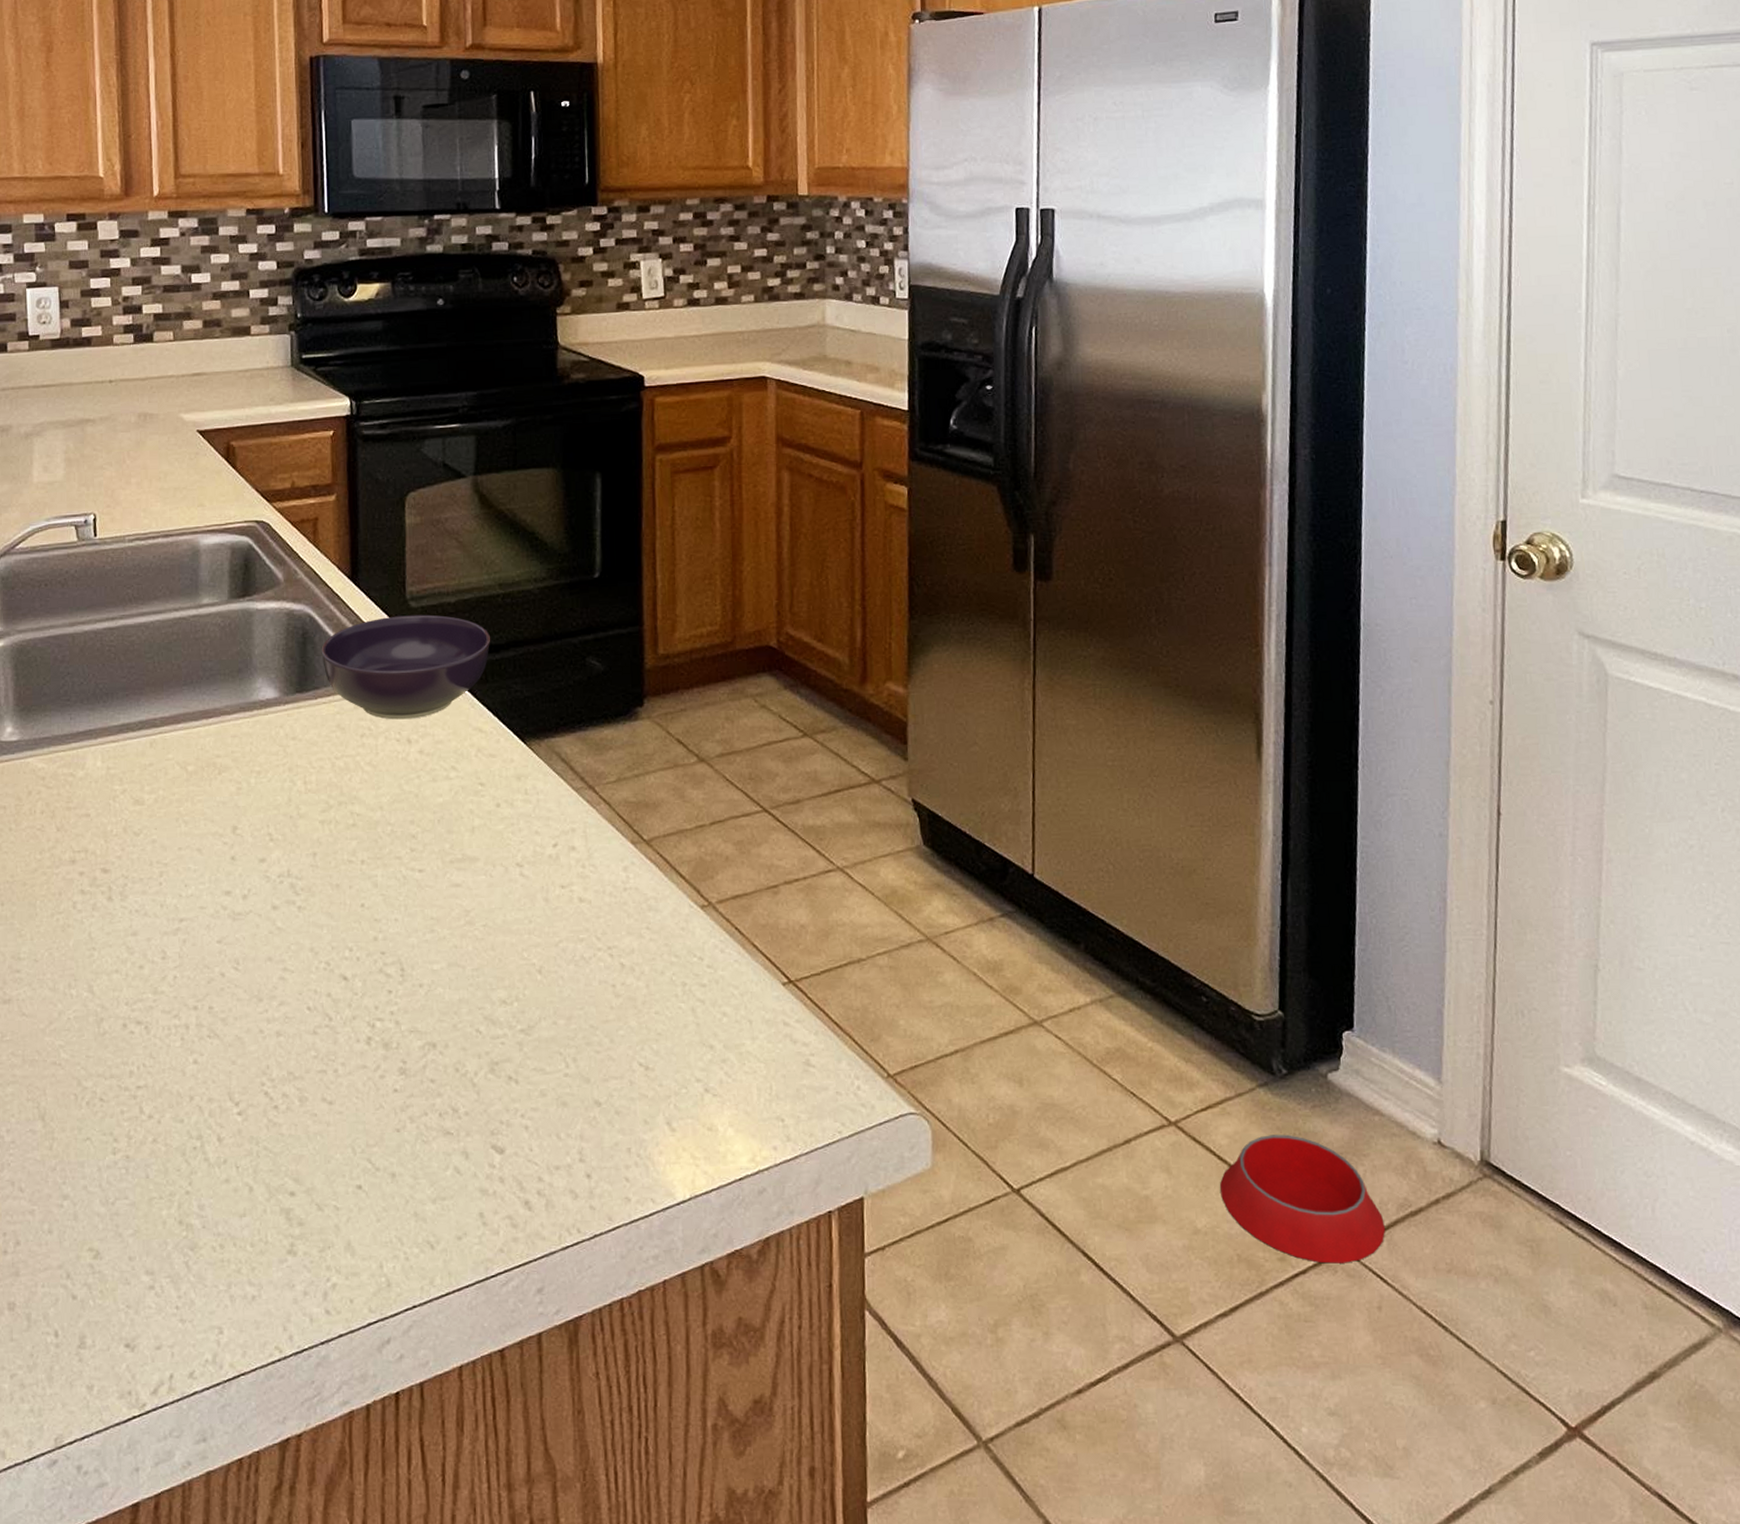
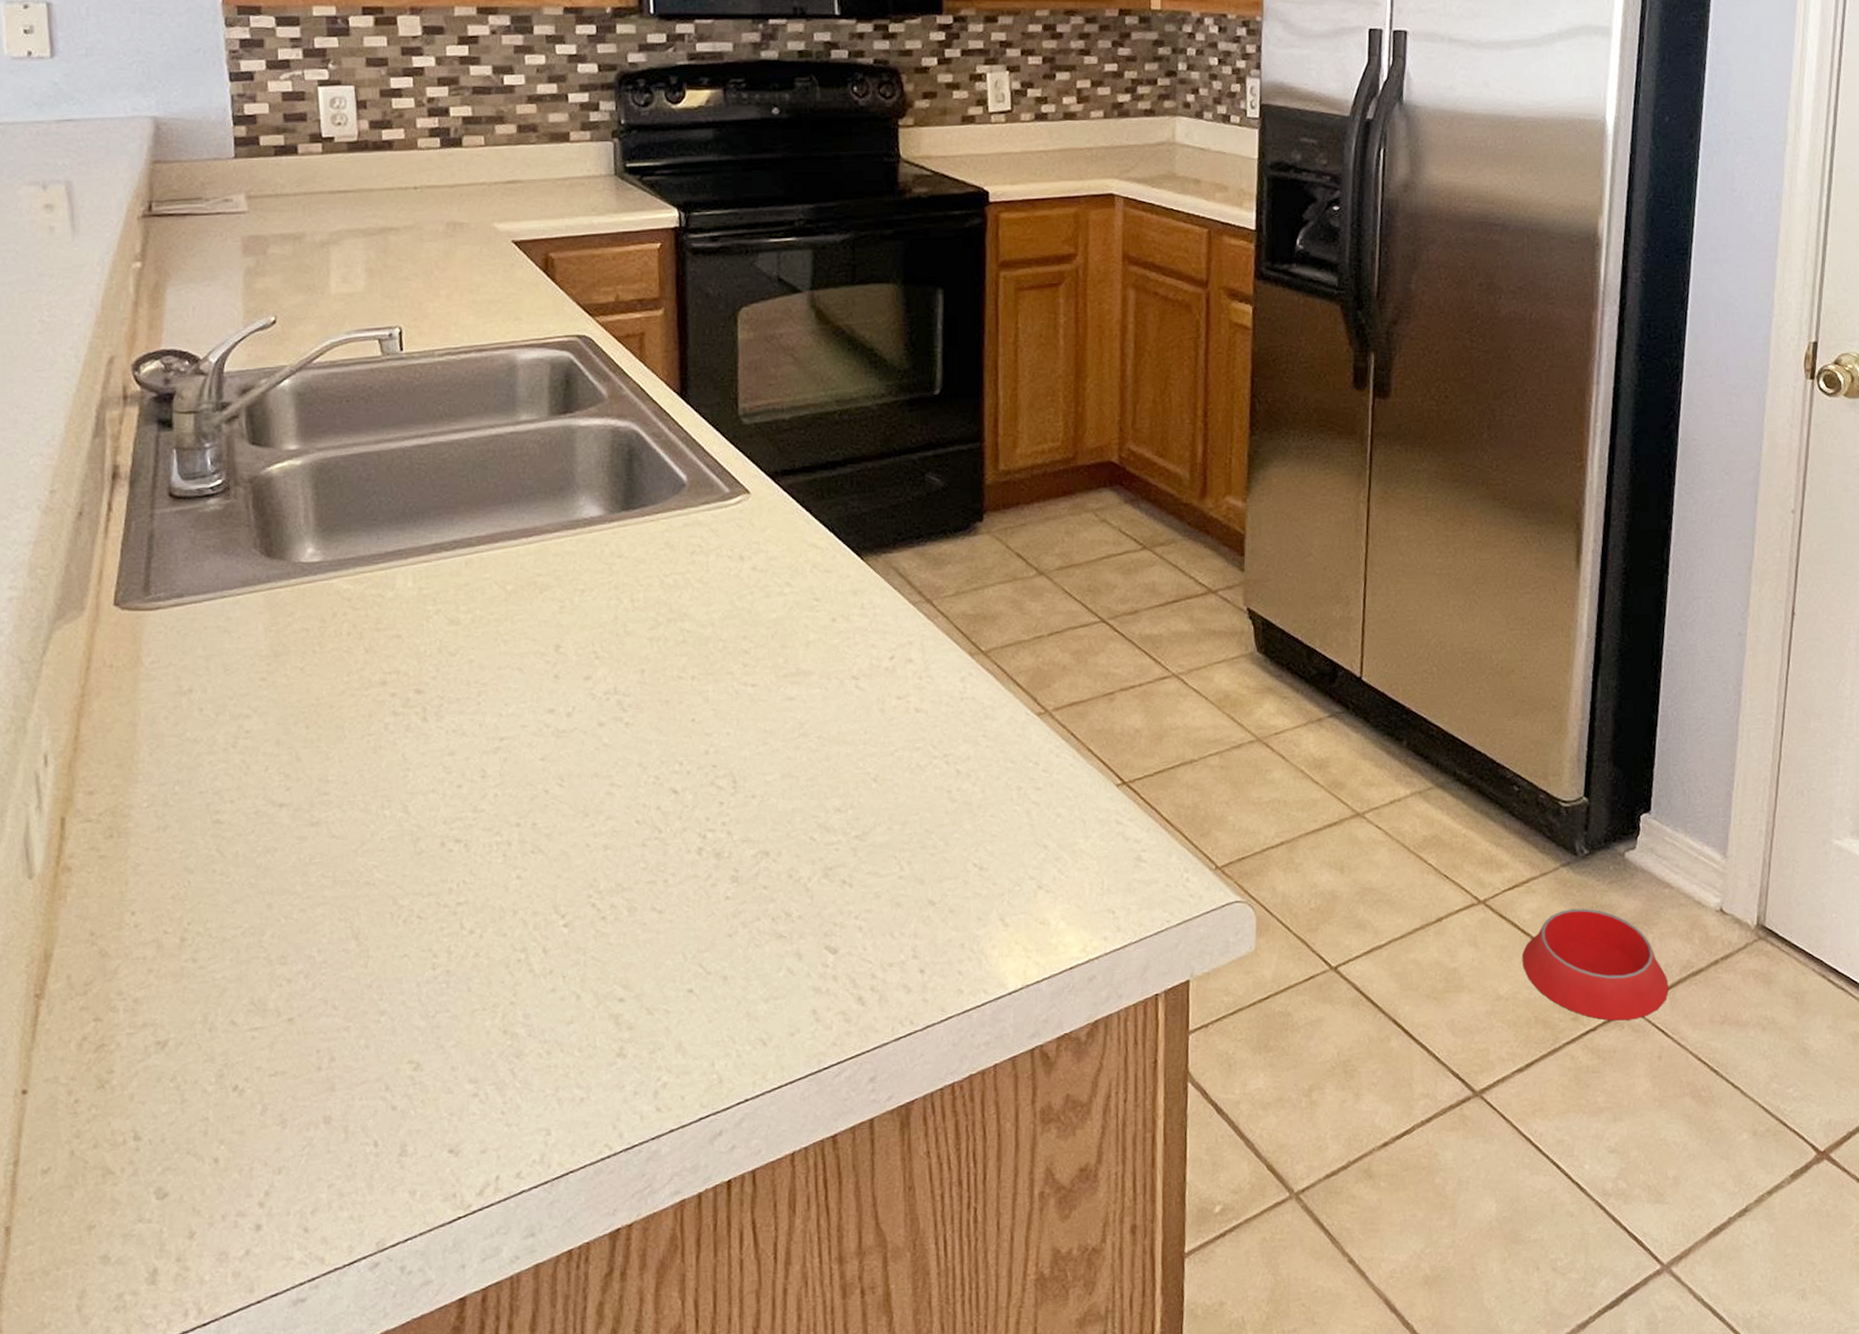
bowl: present [321,614,491,720] -> none [648,431,827,537]

